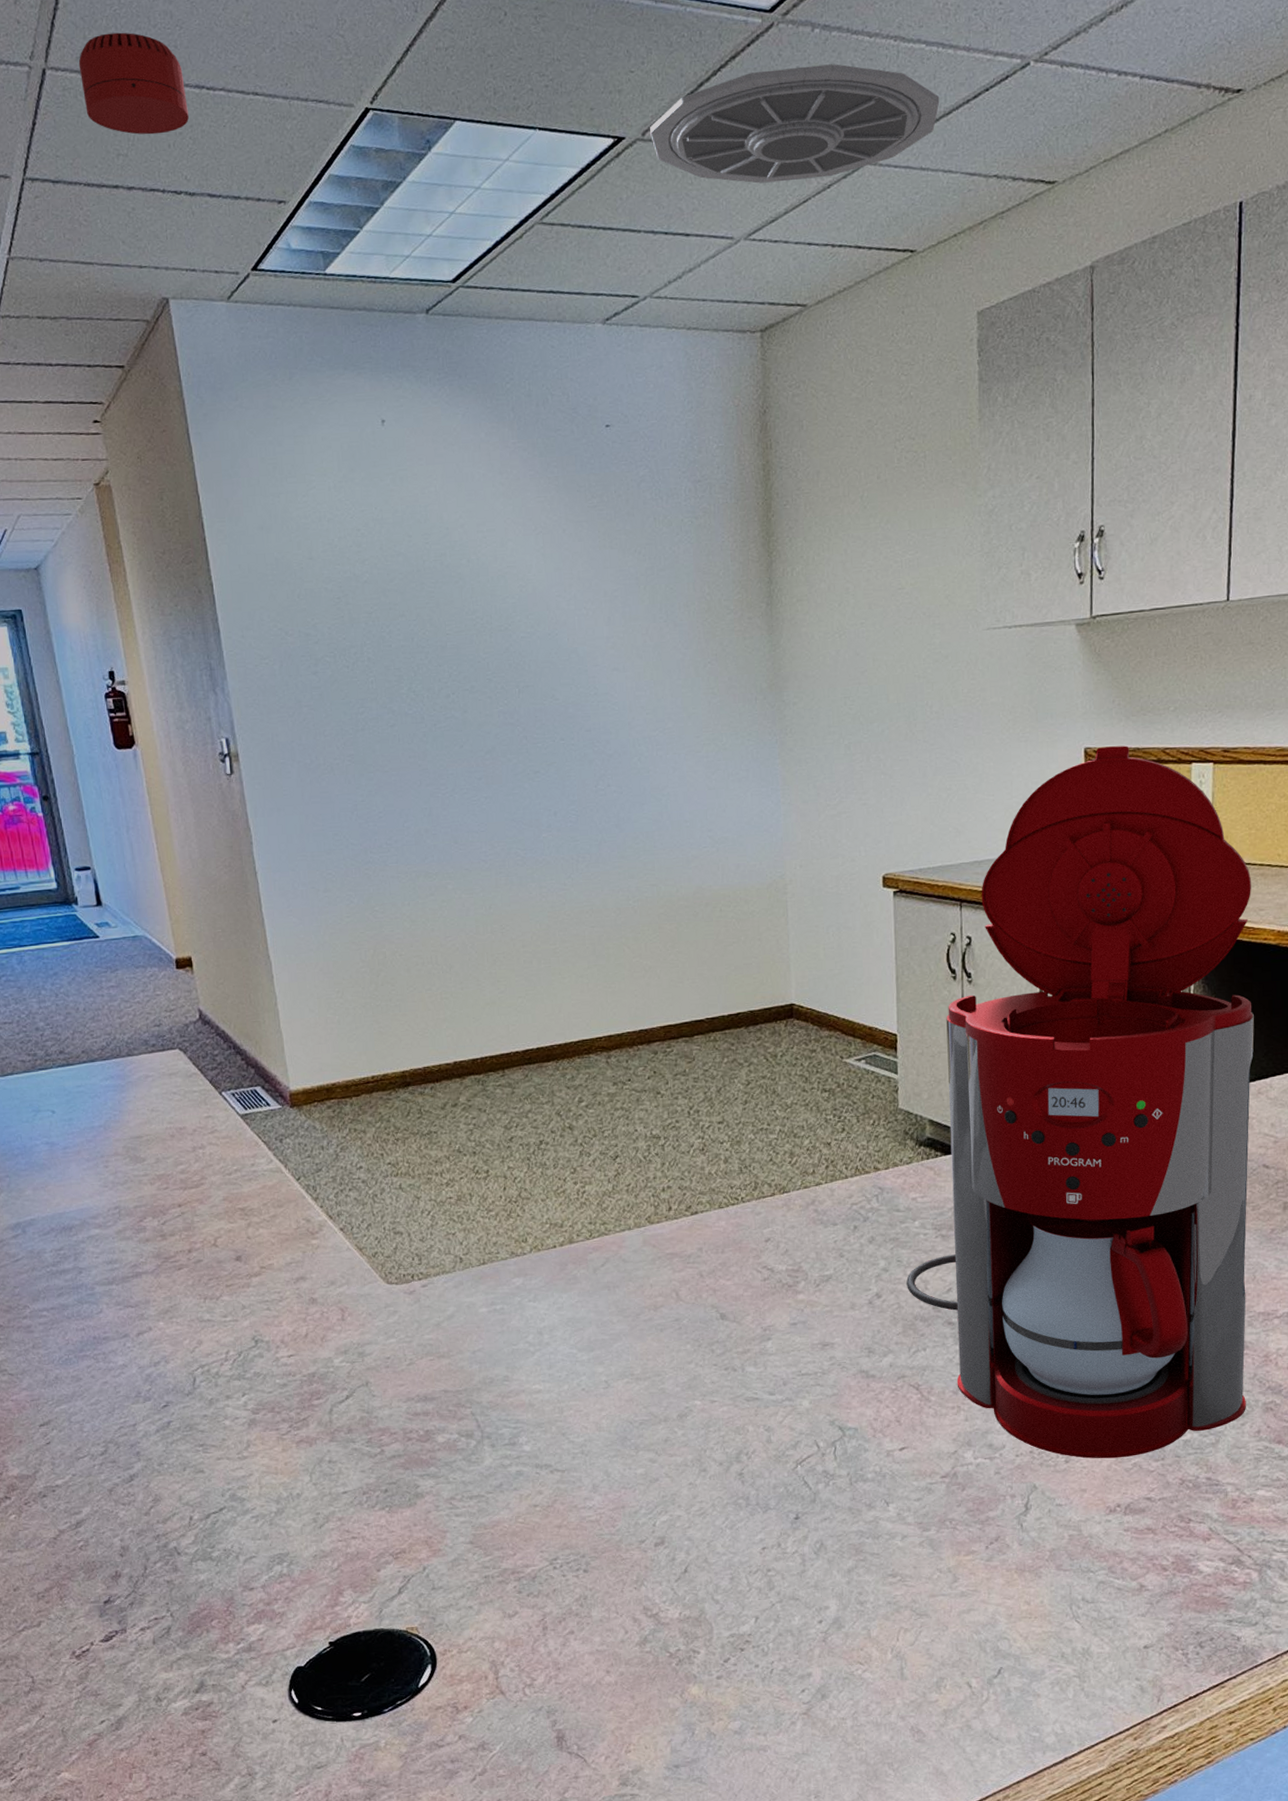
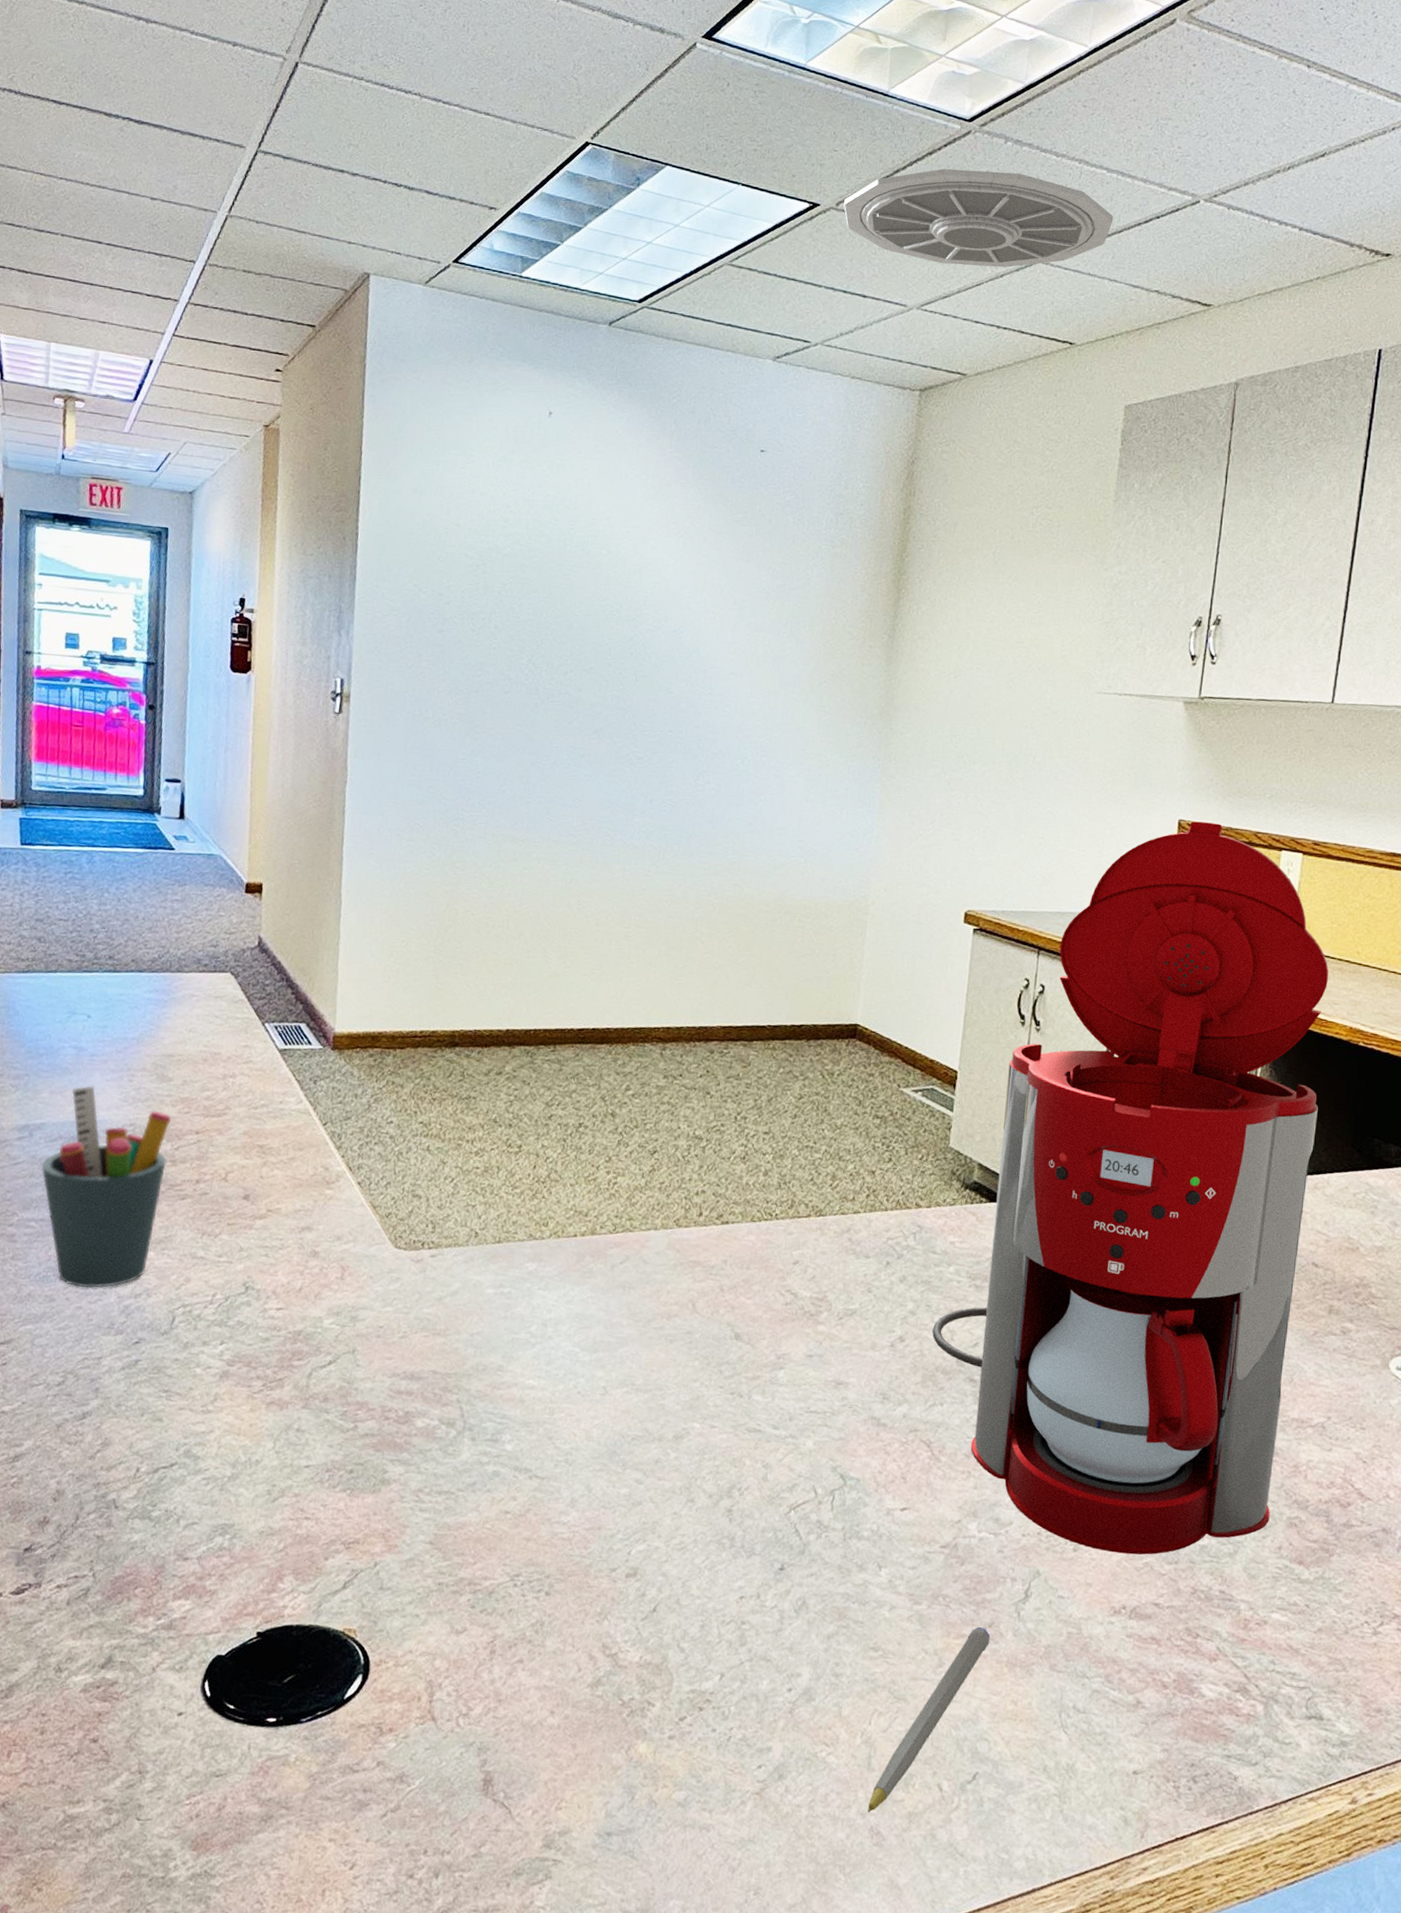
pen holder: none [39,1177,159,1365] -> present [40,1086,172,1289]
smoke detector: present [78,32,189,135] -> none [328,42,424,134]
pen: none [907,1542,998,1715] -> present [868,1626,990,1813]

